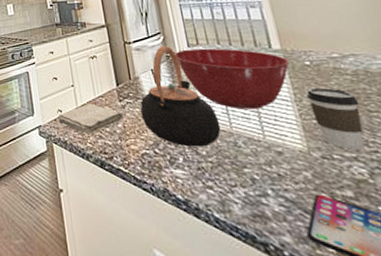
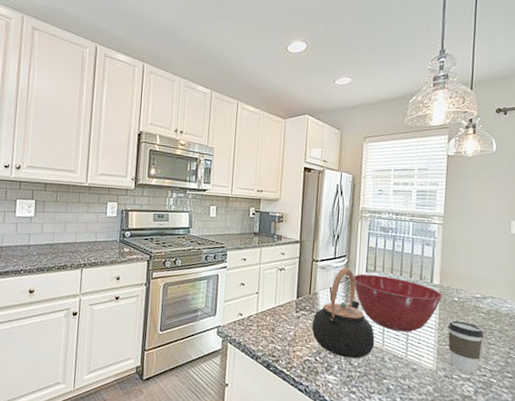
washcloth: present [58,103,124,134] -> none [237,311,296,338]

